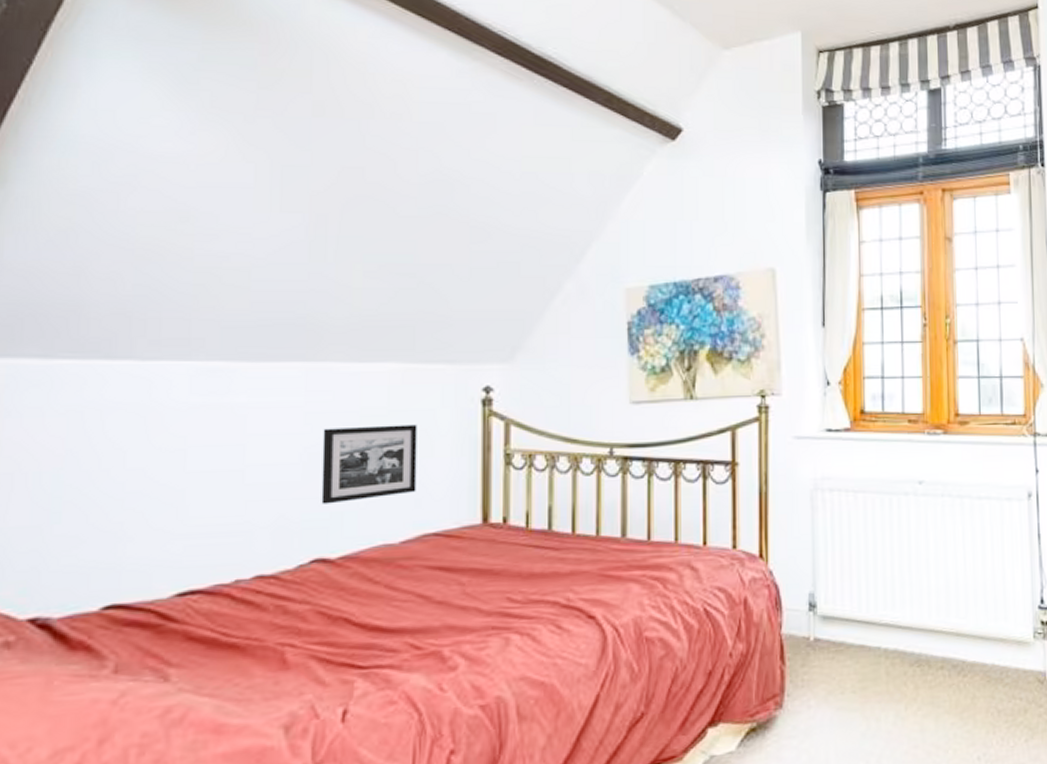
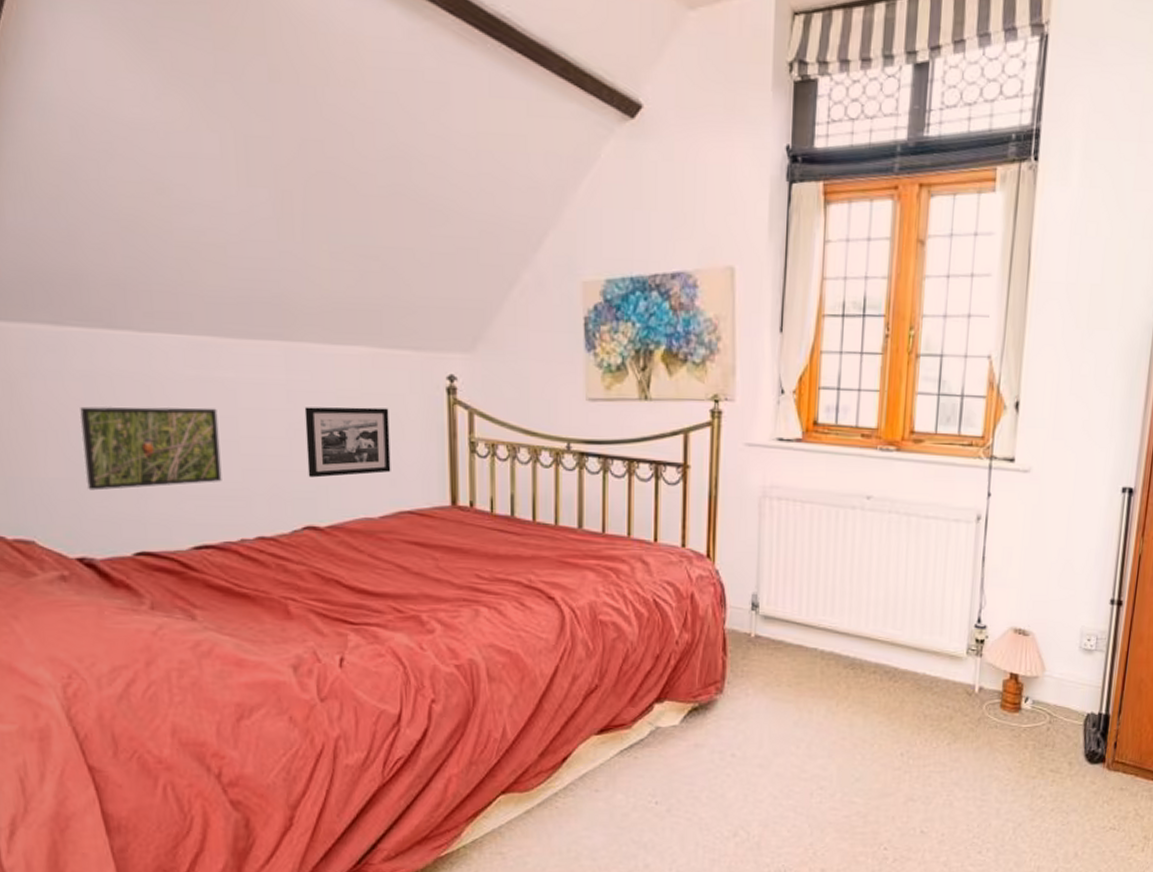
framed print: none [55,436,222,538] -> present [80,406,222,491]

